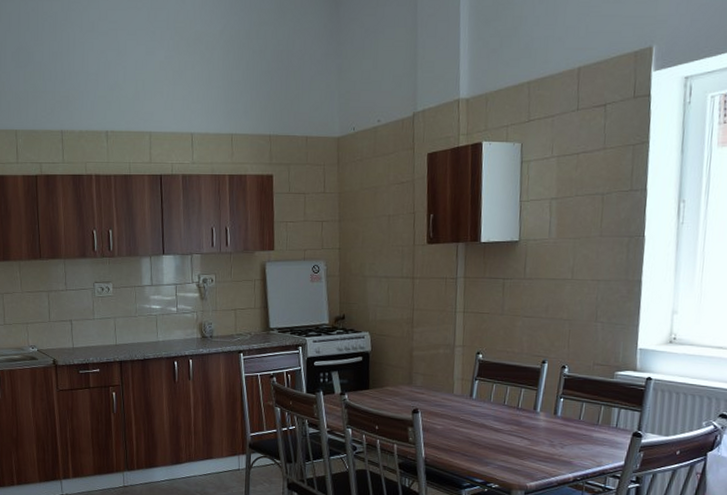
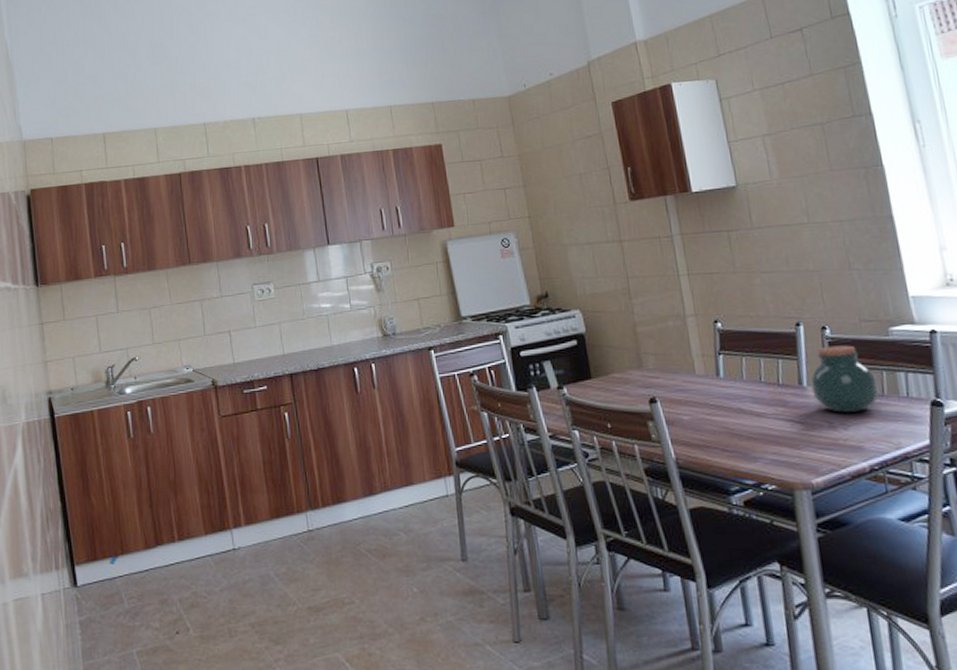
jar: none [543,382,596,435] -> present [810,345,880,413]

